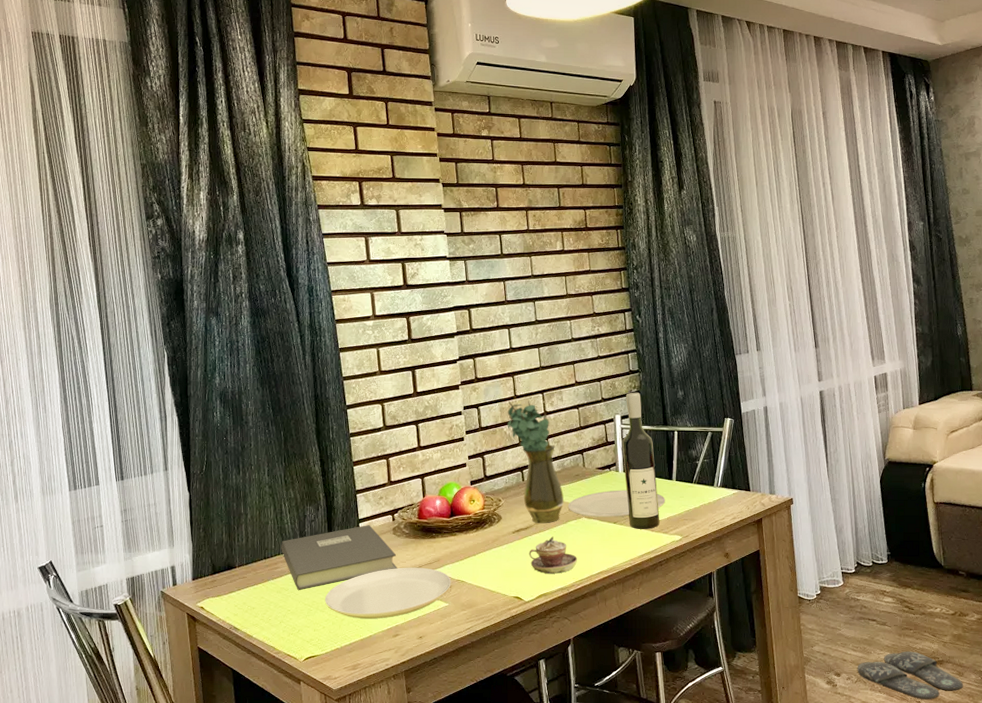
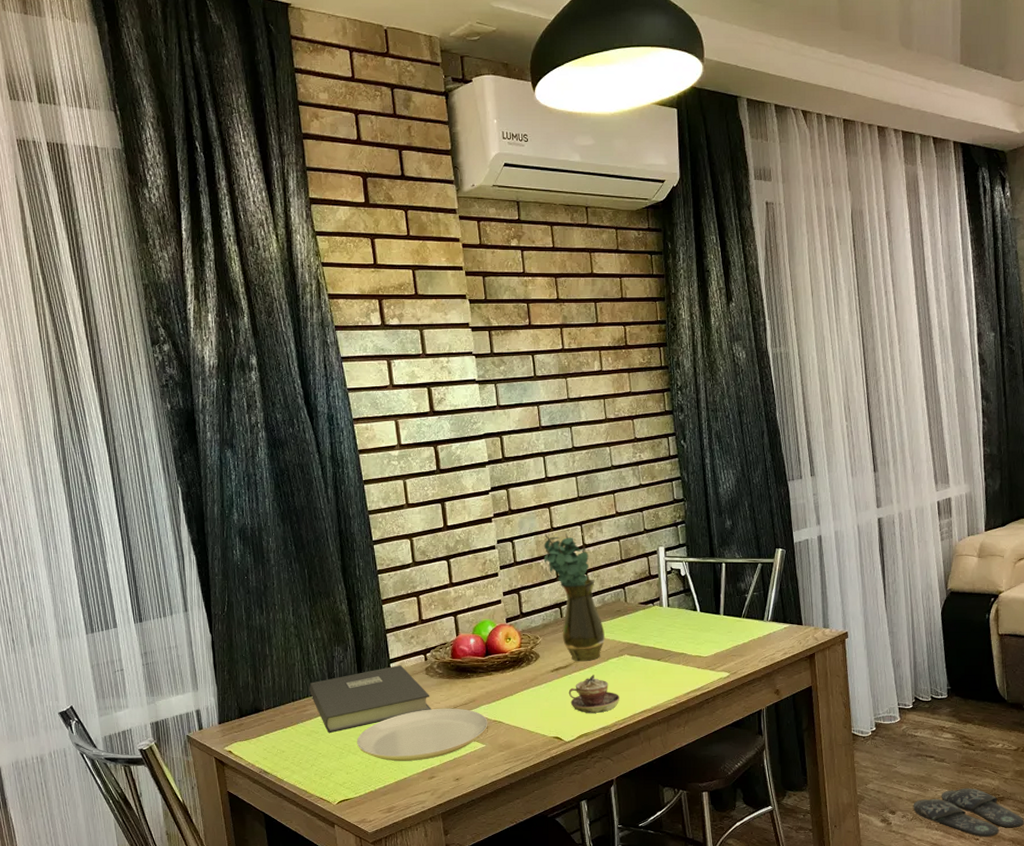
plate: present [568,490,665,517] -> none [609,625,712,654]
bottle: present [622,392,660,529] -> none [666,522,707,666]

